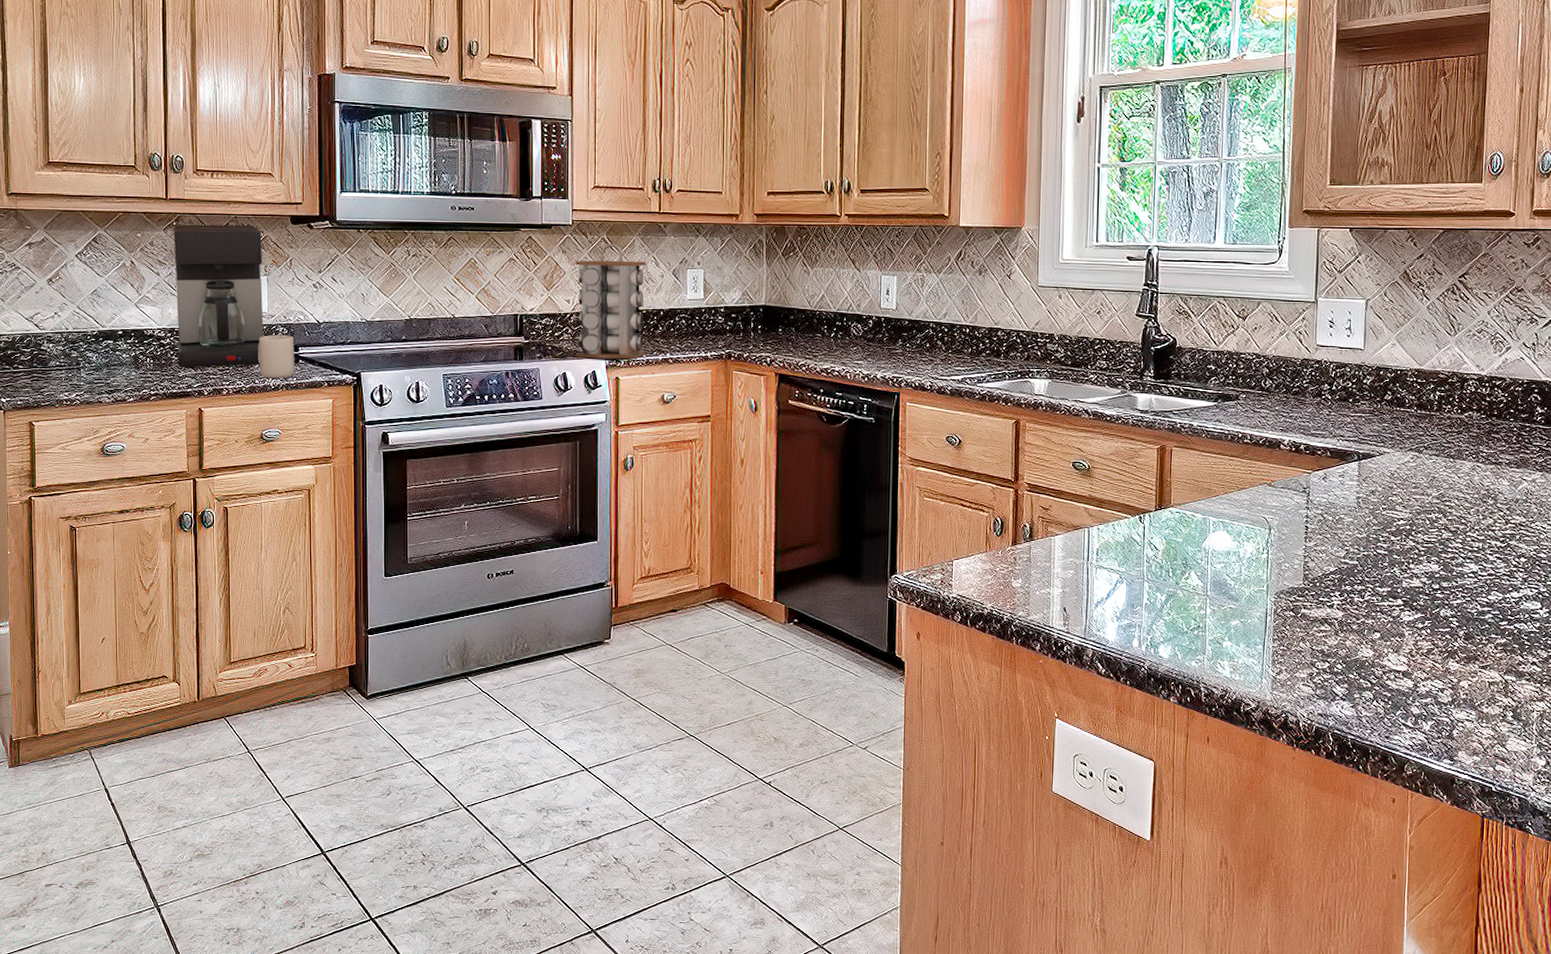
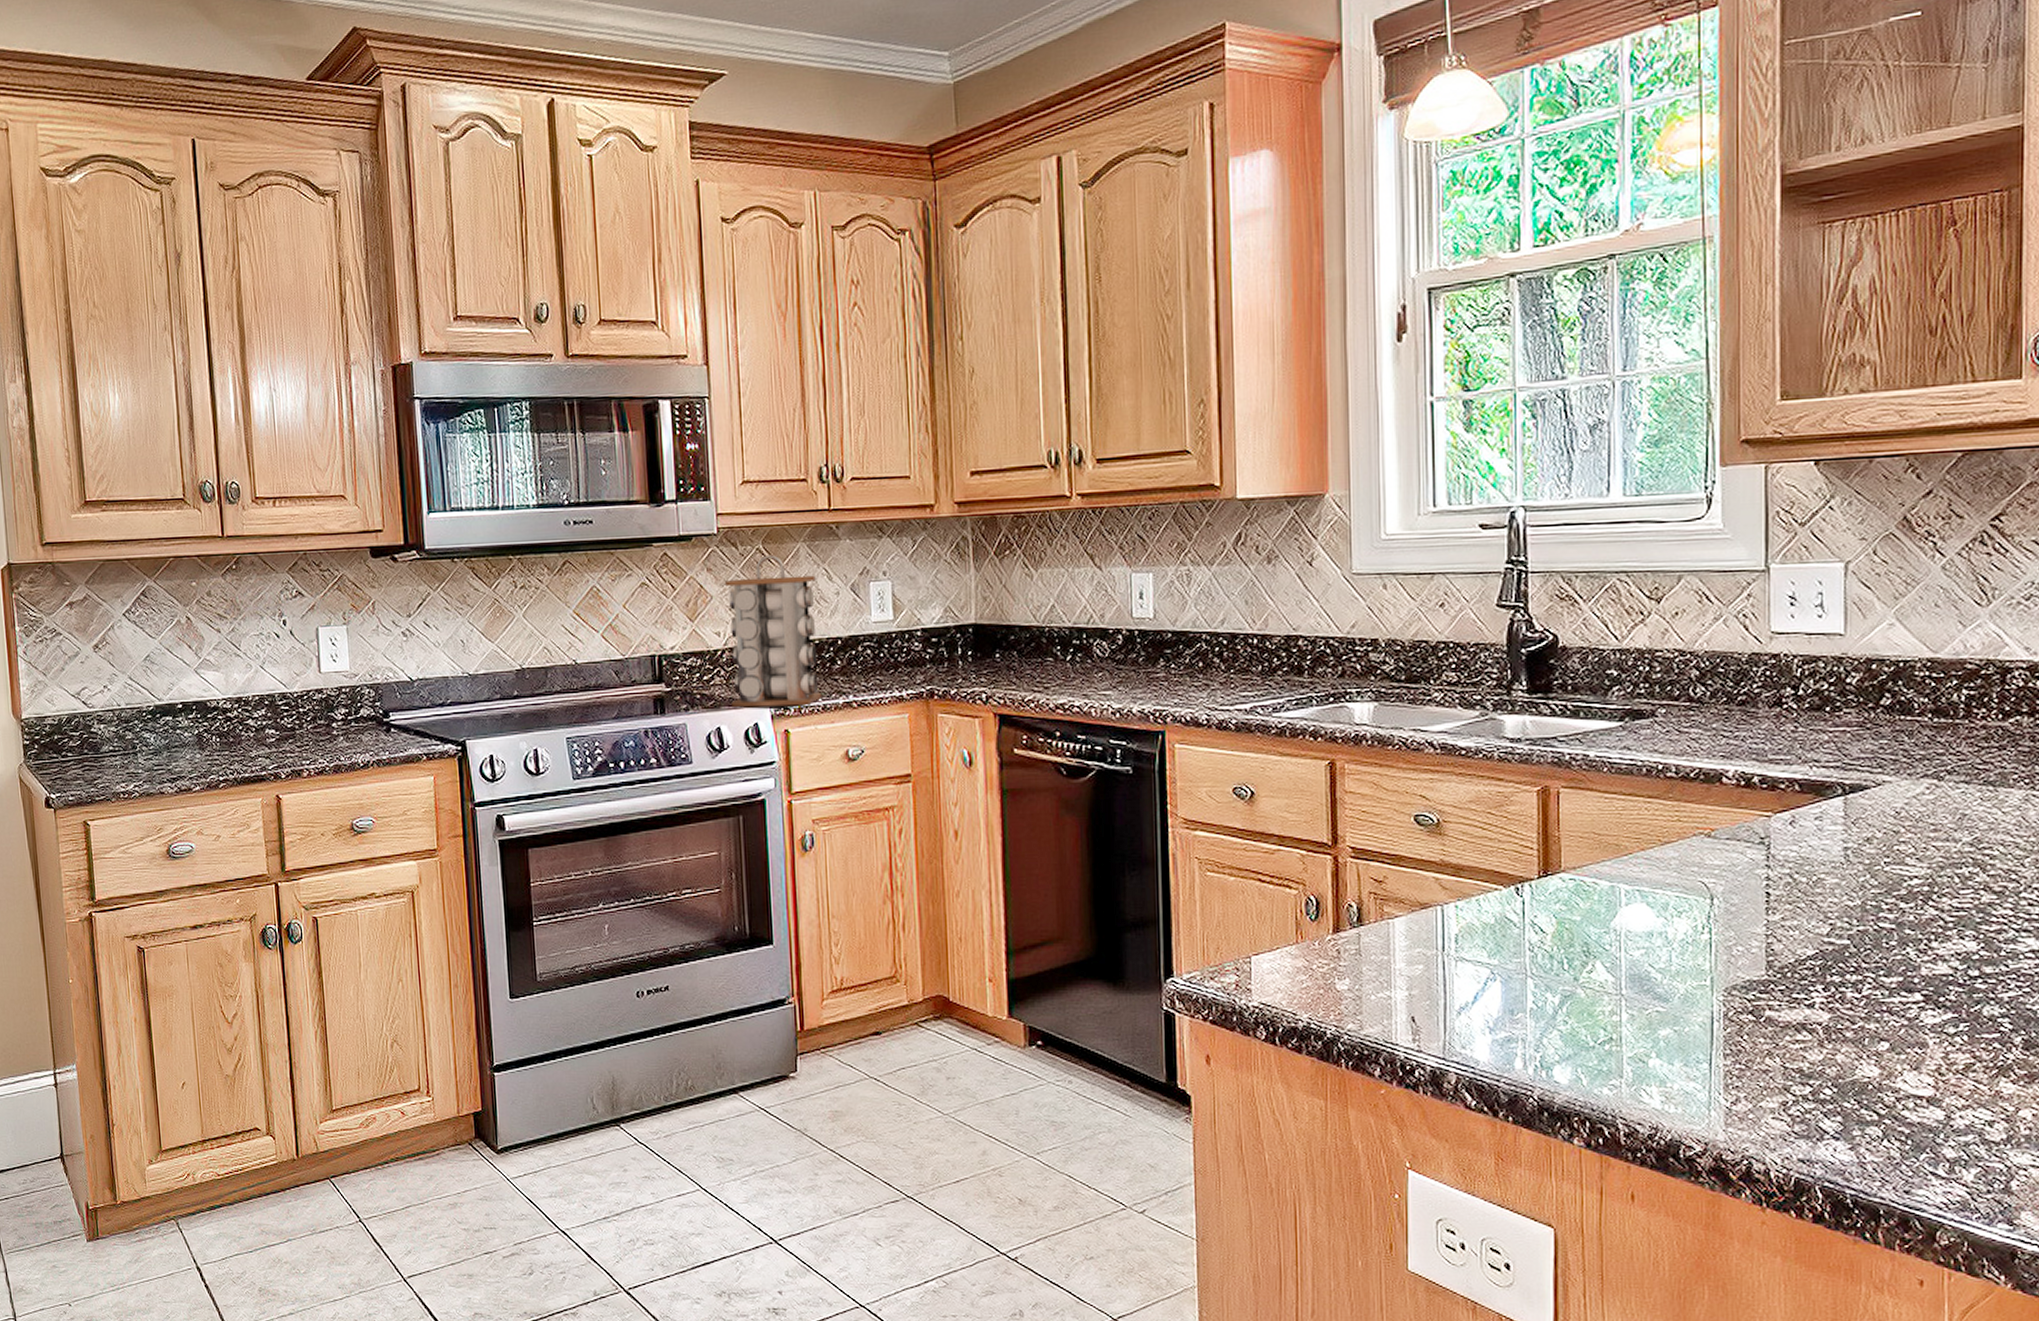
coffee maker: present [174,224,264,368] -> none [234,562,347,746]
cup: present [257,335,295,379] -> none [340,698,387,754]

